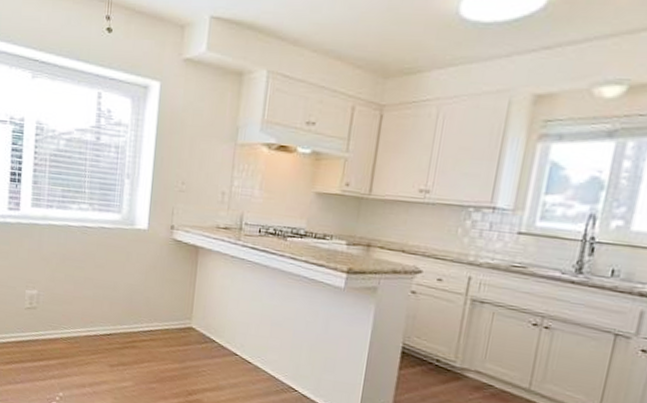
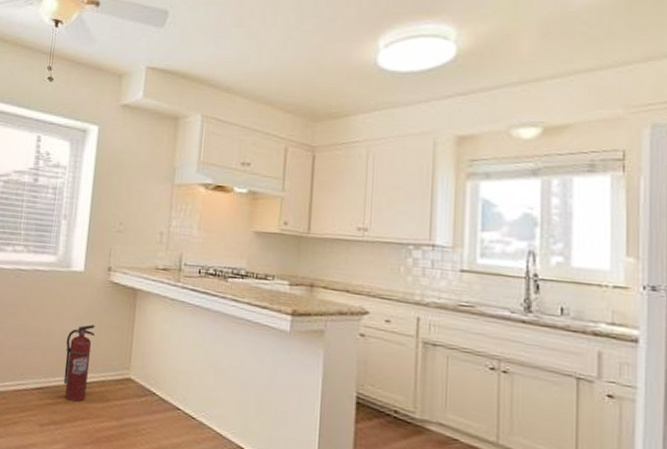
fire extinguisher: none [130,279,160,347] -> present [63,325,96,402]

